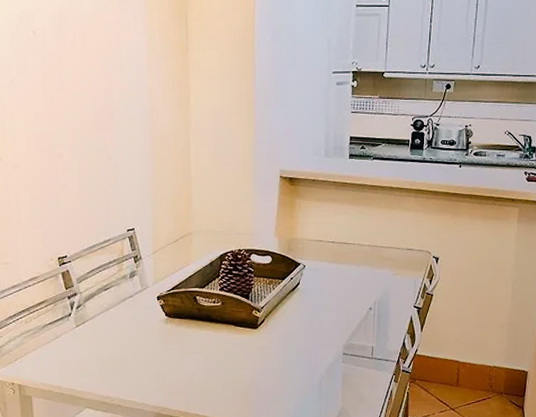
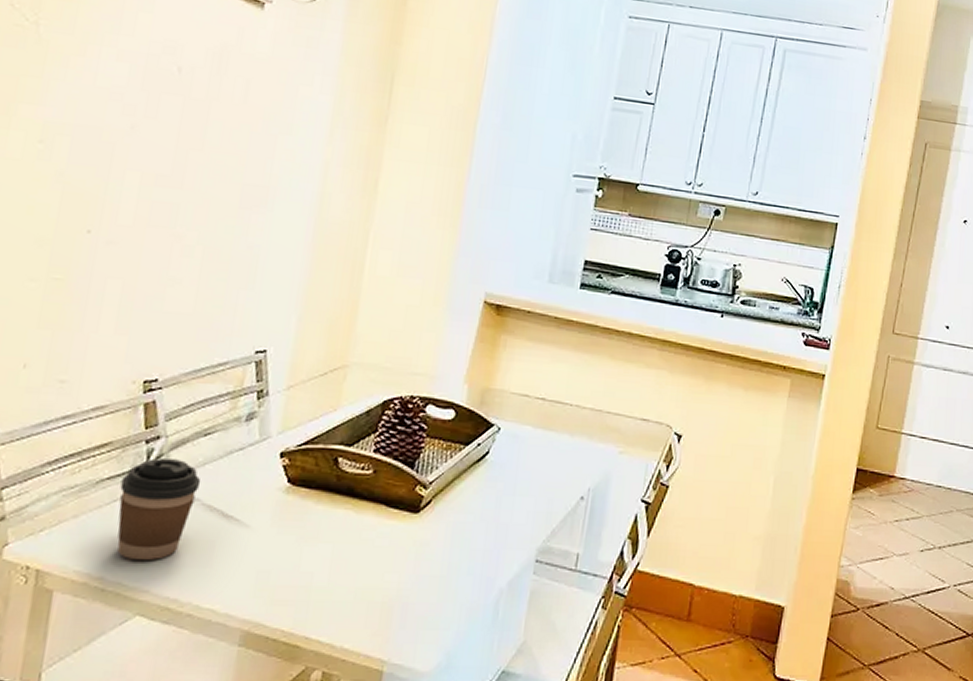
coffee cup: none [58,307,109,374] -> present [117,458,201,560]

